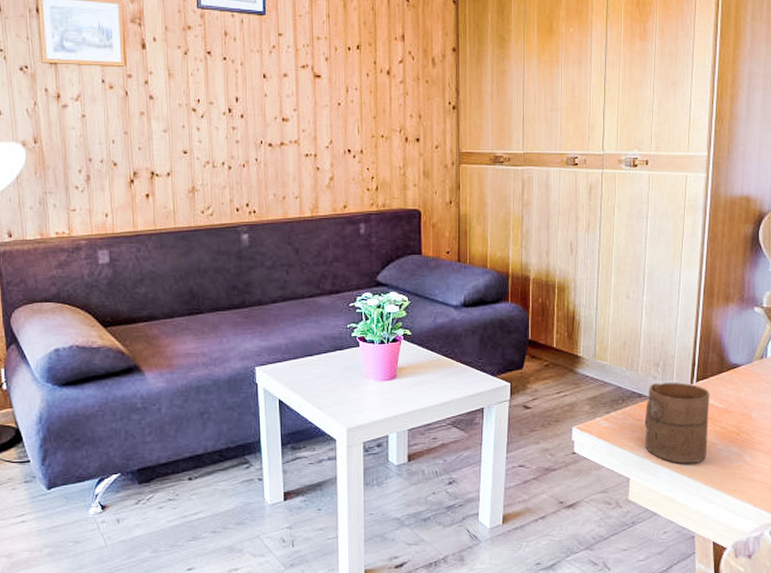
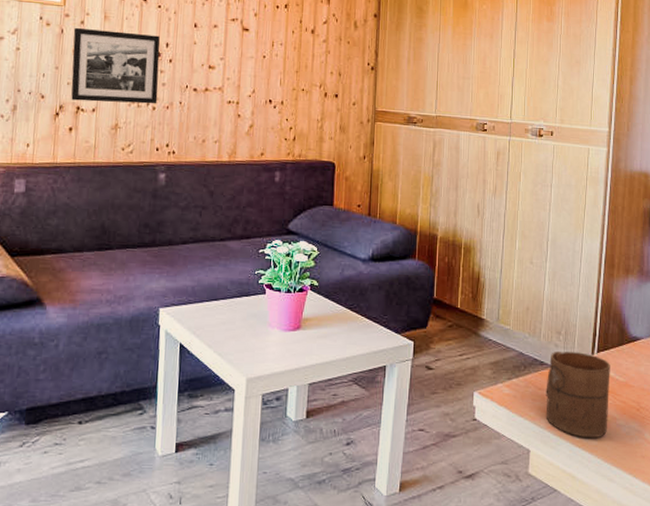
picture frame: none [138,88,233,166] -> present [71,27,160,104]

